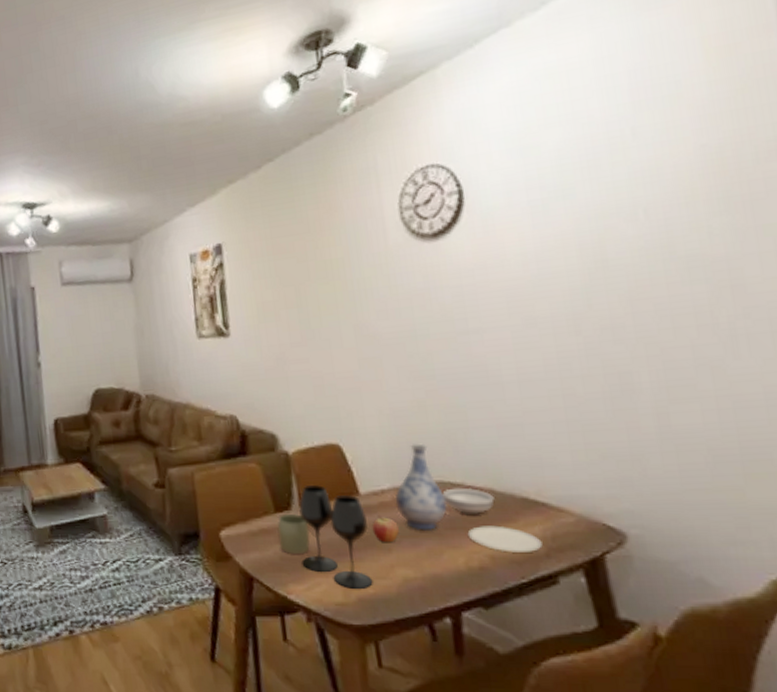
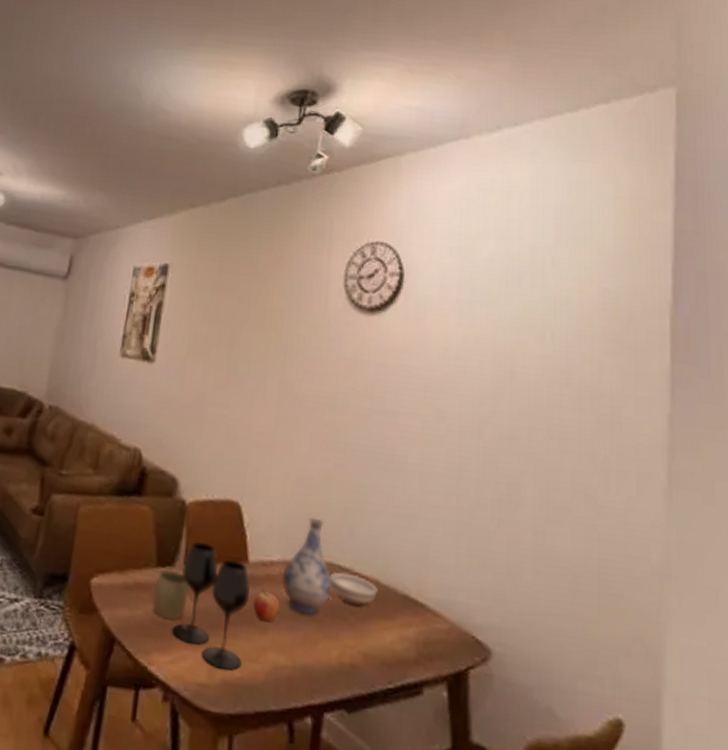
plate: present [467,525,543,553] -> none [345,618,414,656]

